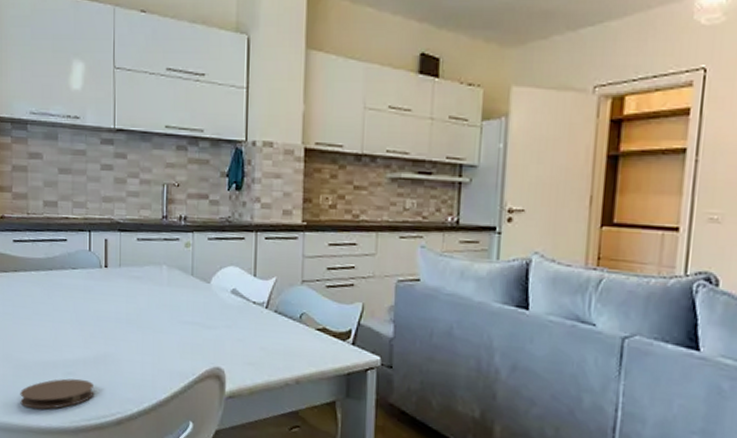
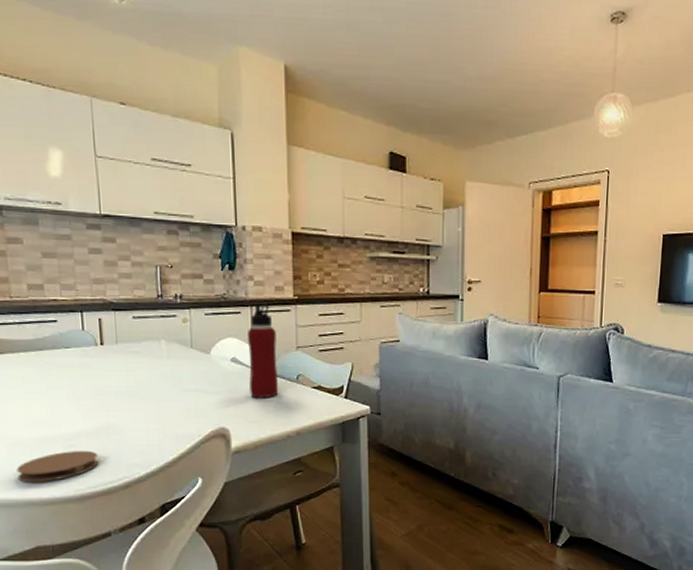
water bottle: none [249,228,281,338] -> present [248,303,279,398]

